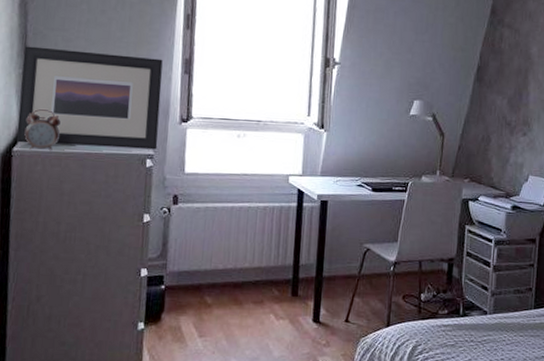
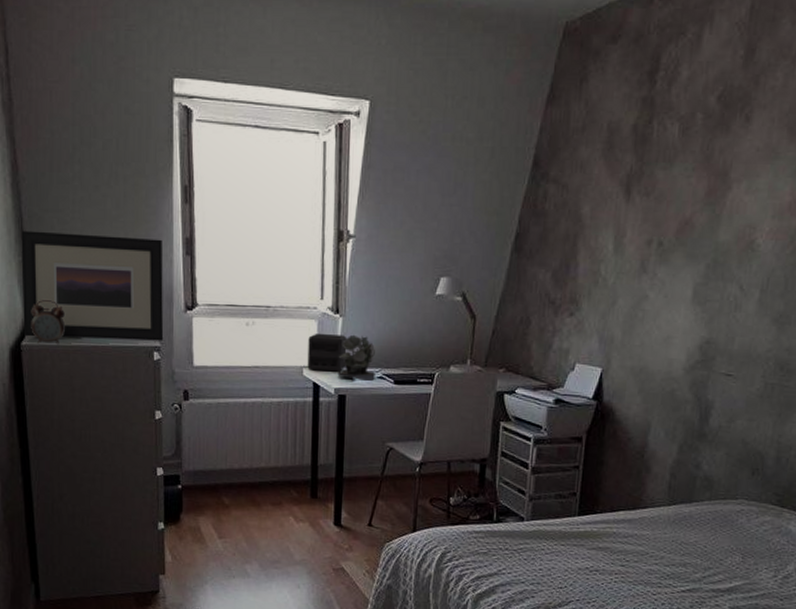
desk organizer: none [293,145,330,180] -> present [307,333,347,372]
succulent plant: none [321,147,355,188] -> present [337,334,375,381]

